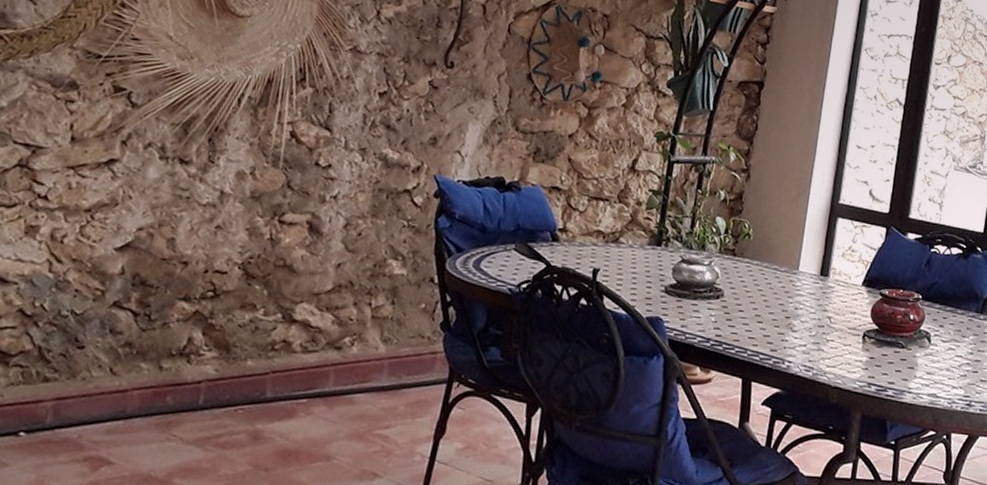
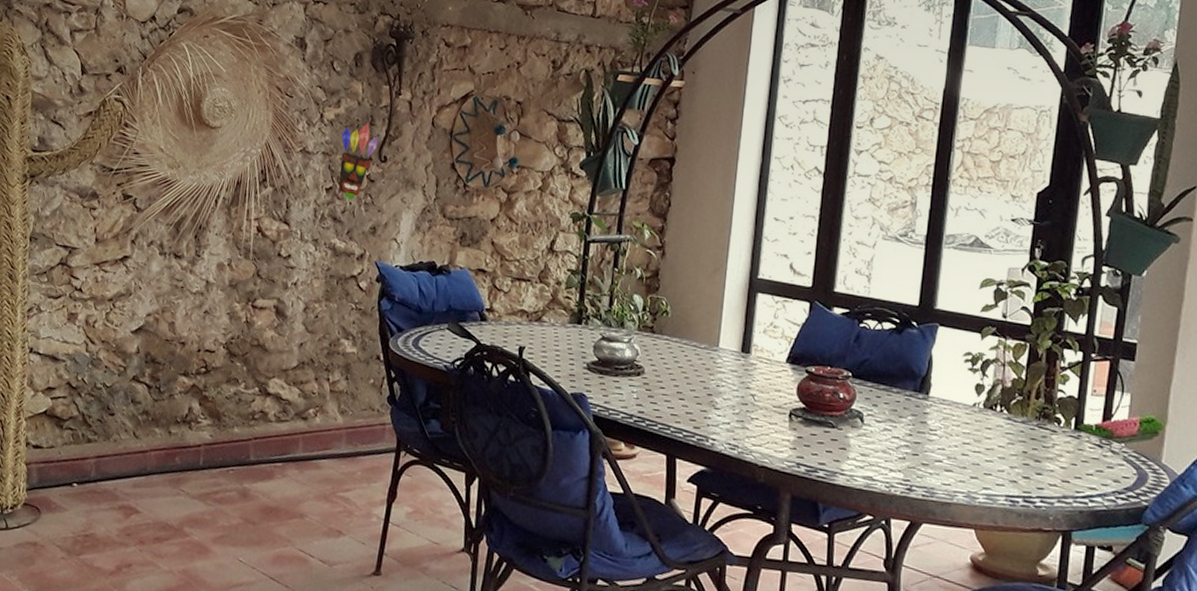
decorative mask: none [394,24,445,110] -> present [338,123,379,203]

